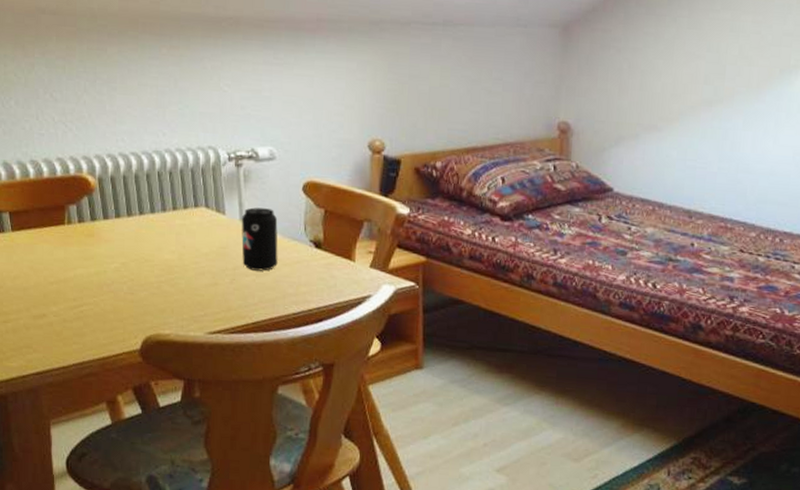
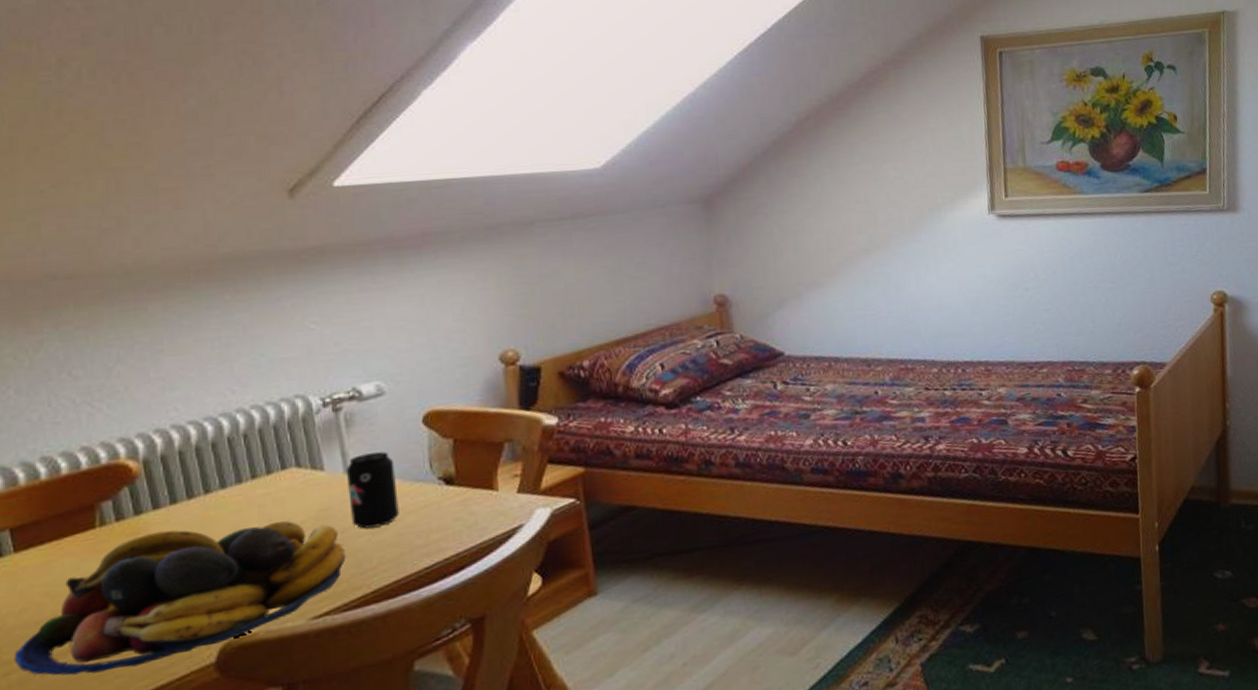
fruit bowl: none [11,237,236,339] -> present [15,520,346,676]

